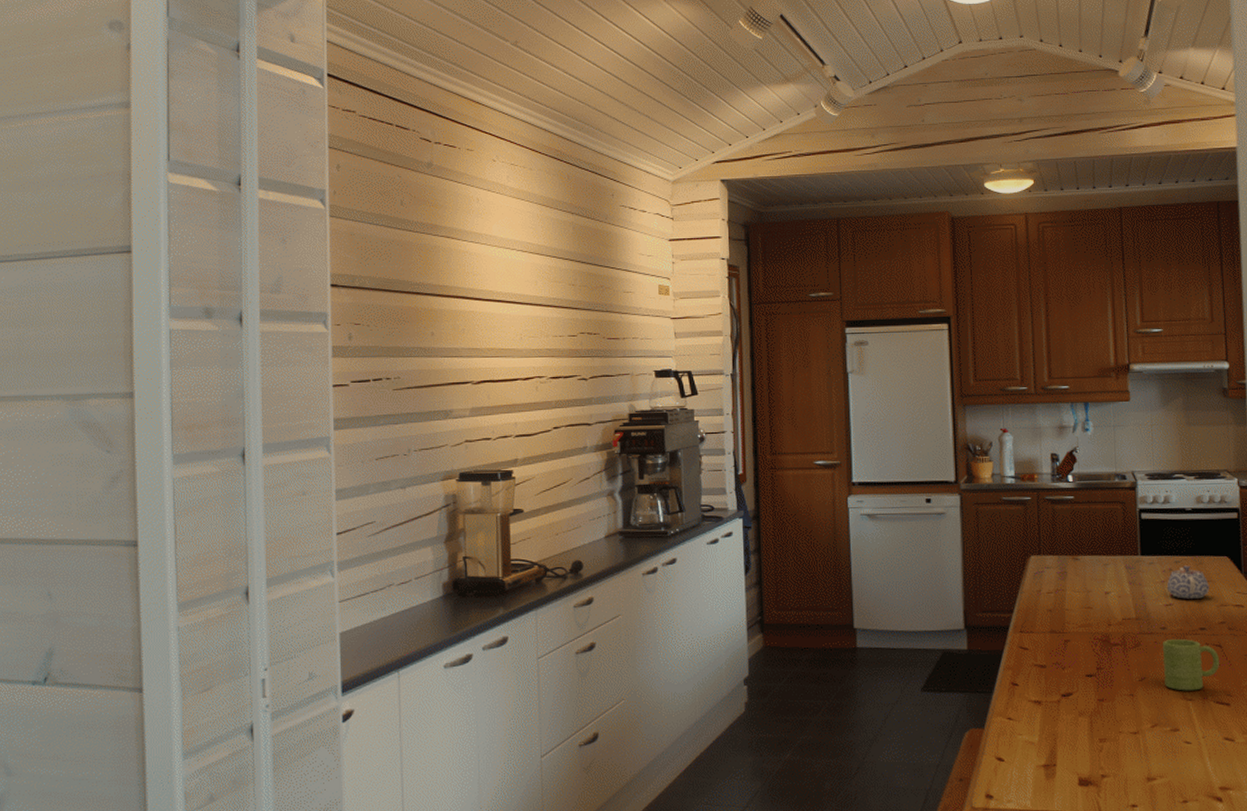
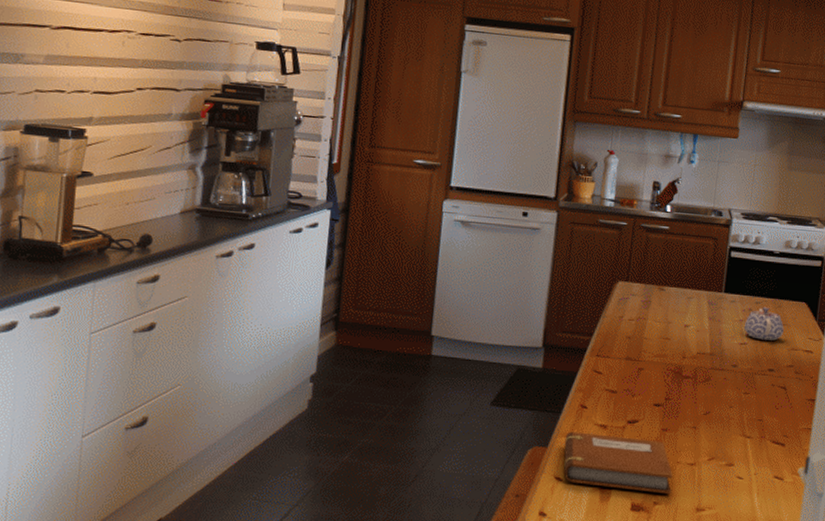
notebook: none [1000,710,1118,766] -> present [564,431,673,495]
mug: present [1162,638,1220,691] -> none [727,377,782,429]

